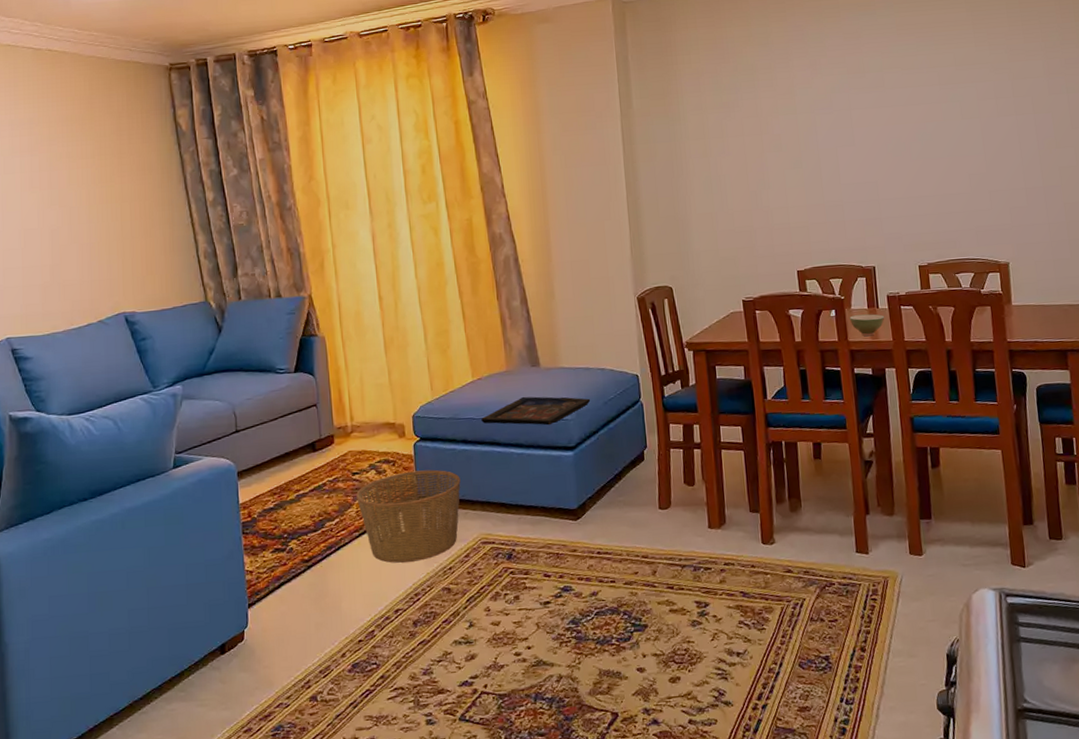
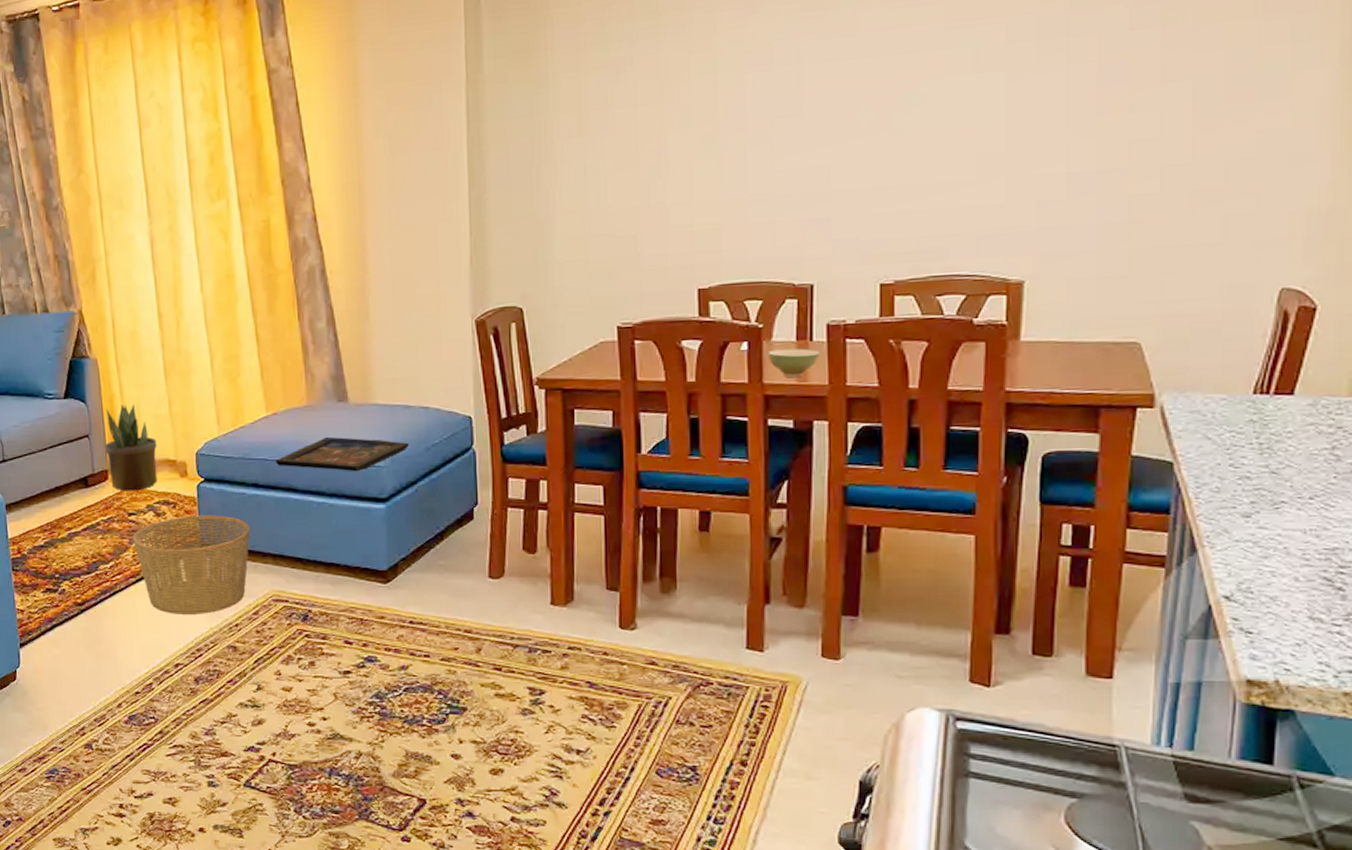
planter: none [331,375,379,453] -> present [105,404,158,491]

